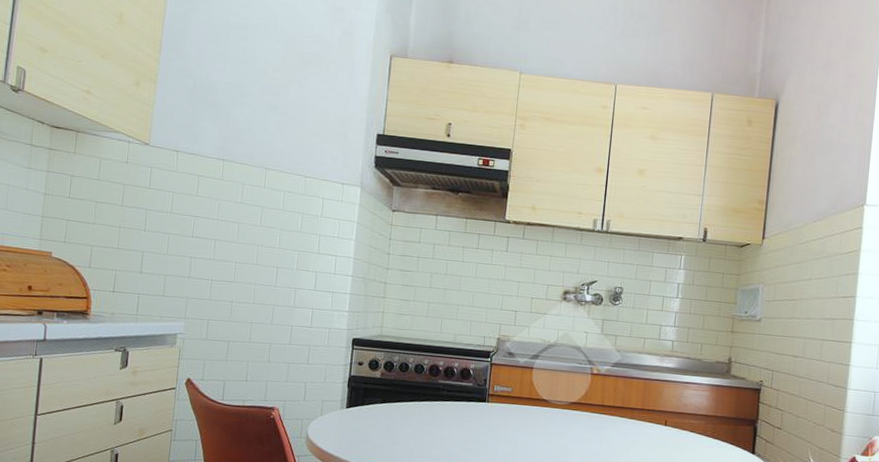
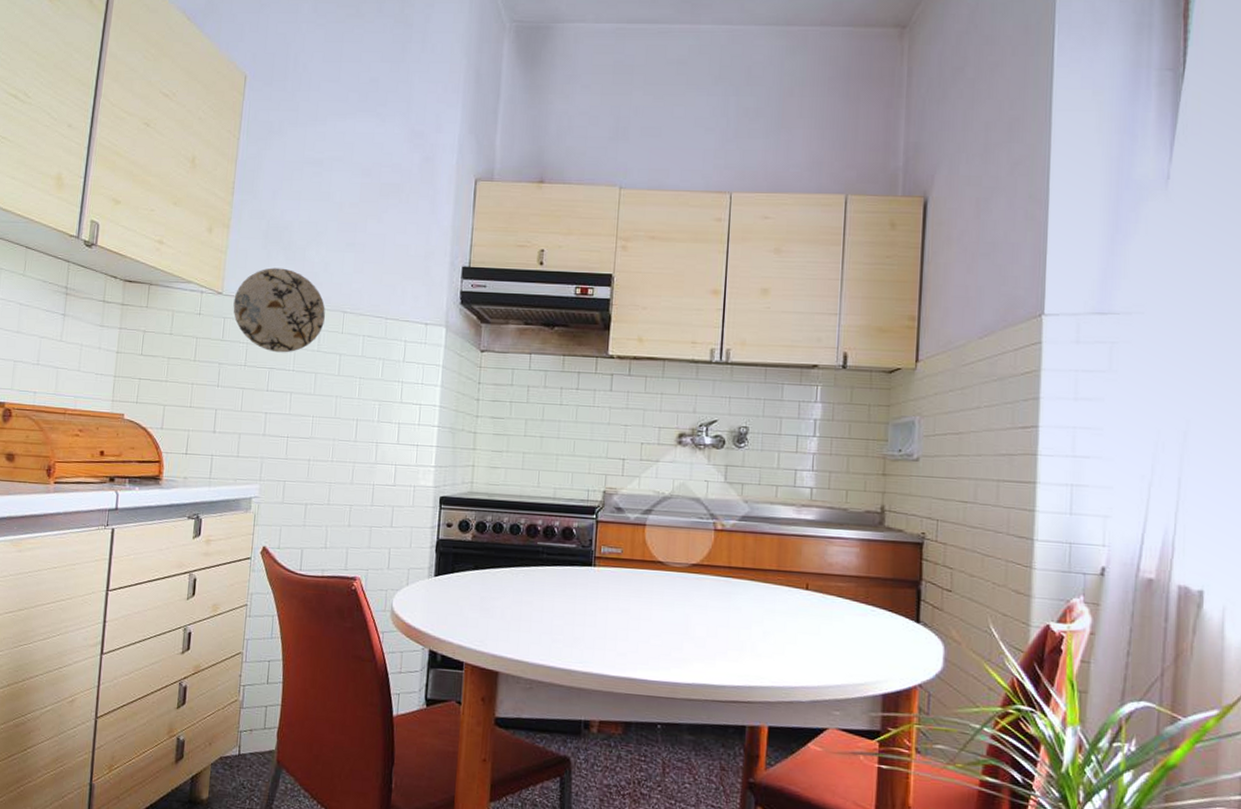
decorative plate: none [160,123,249,203] -> present [233,267,325,353]

